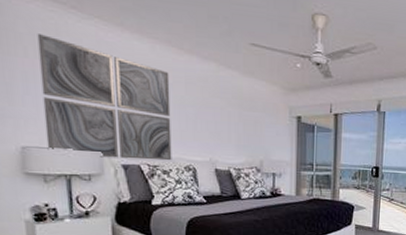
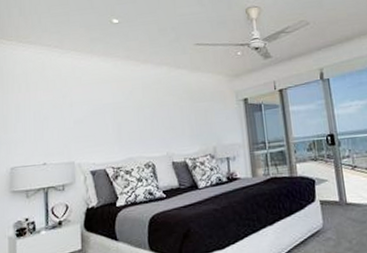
wall art: present [37,34,172,161] -> none [29,72,133,168]

